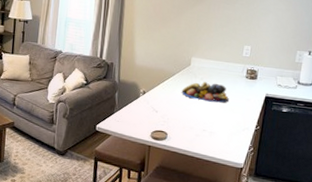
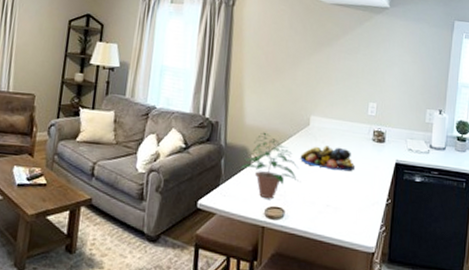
potted plant: none [130,71,182,125] -> present [239,132,301,199]

